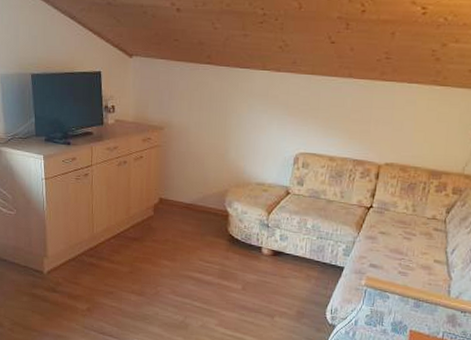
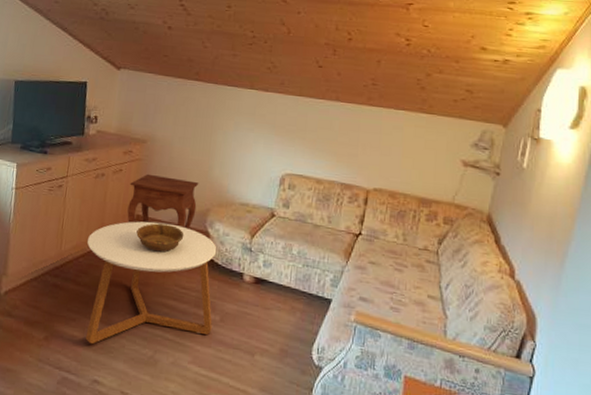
coffee table: none [117,203,237,313] -> present [85,221,217,345]
side table: none [151,159,217,210] -> present [127,173,199,230]
decorative bowl: none [161,205,205,231] -> present [136,223,184,252]

